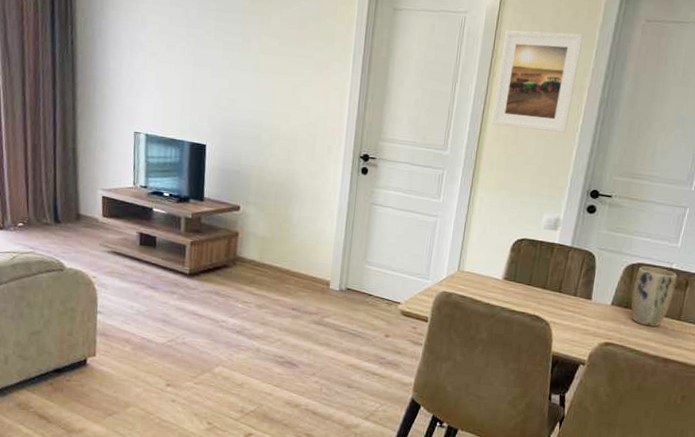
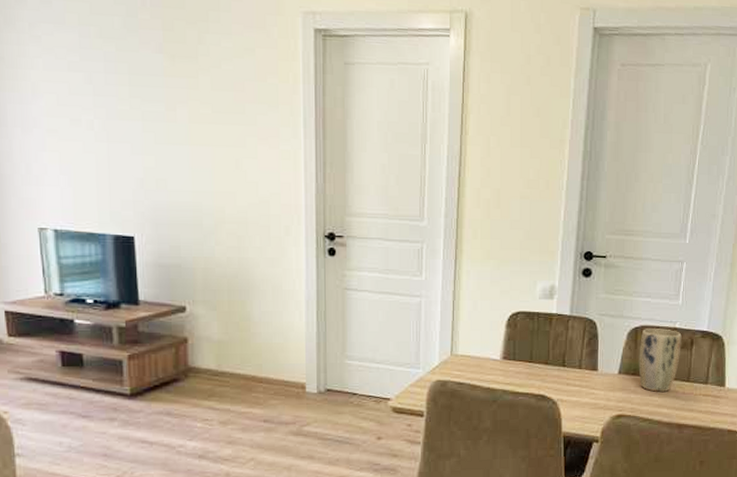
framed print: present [491,30,584,134] -> none [469,81,559,192]

